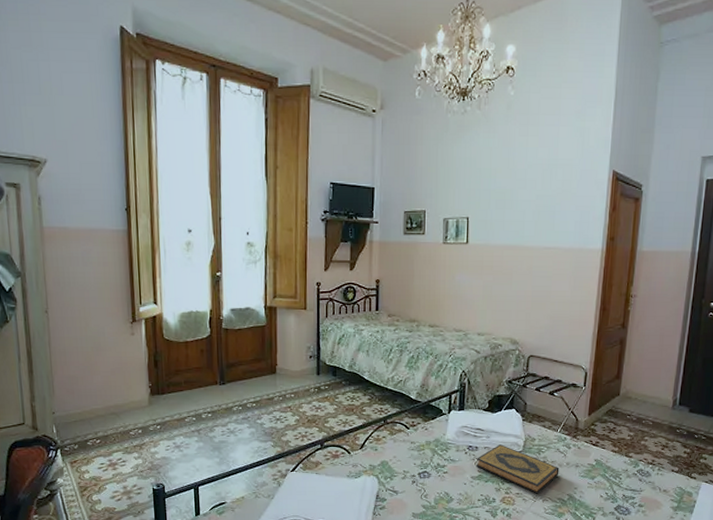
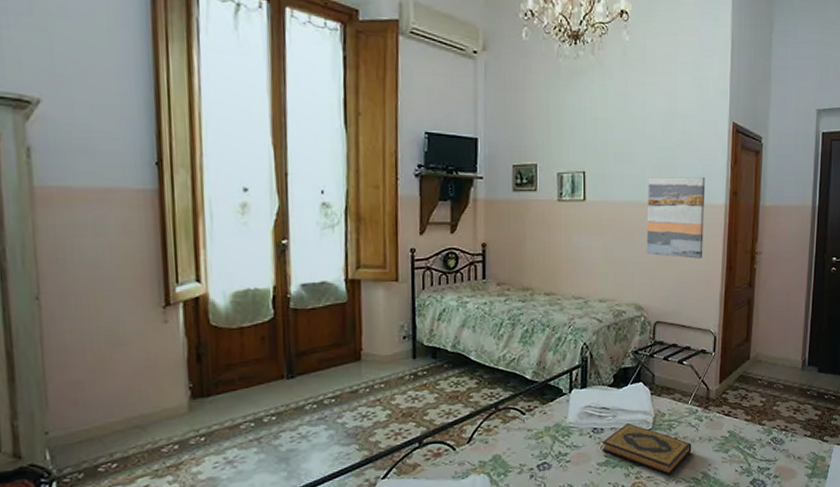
wall art: none [523,222,583,299] -> present [646,176,706,259]

